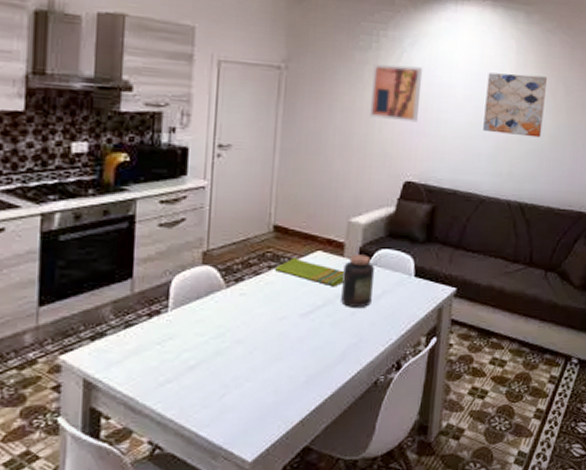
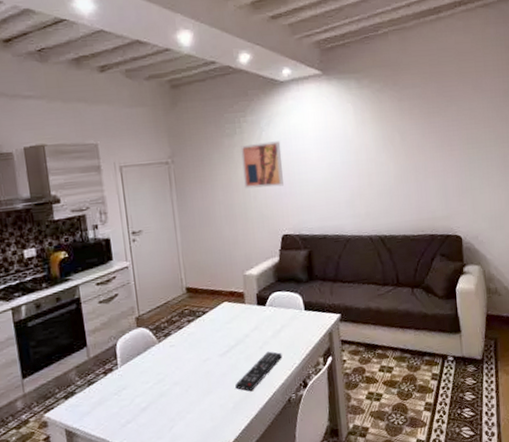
dish towel: present [275,257,345,287] -> none [193,310,249,329]
remote control: none [313,319,377,364] -> present [235,351,282,391]
jar: present [341,254,375,309] -> none [246,299,274,344]
wall art: present [483,72,547,138] -> none [334,128,388,183]

